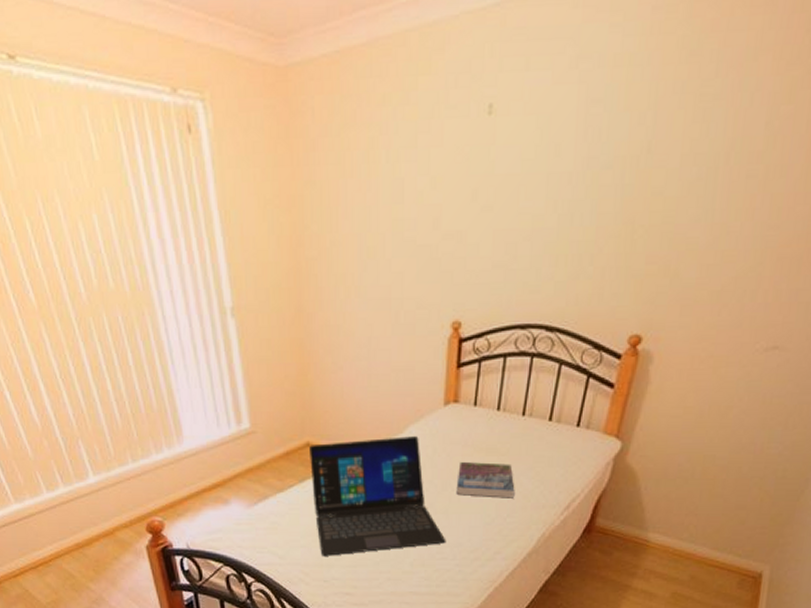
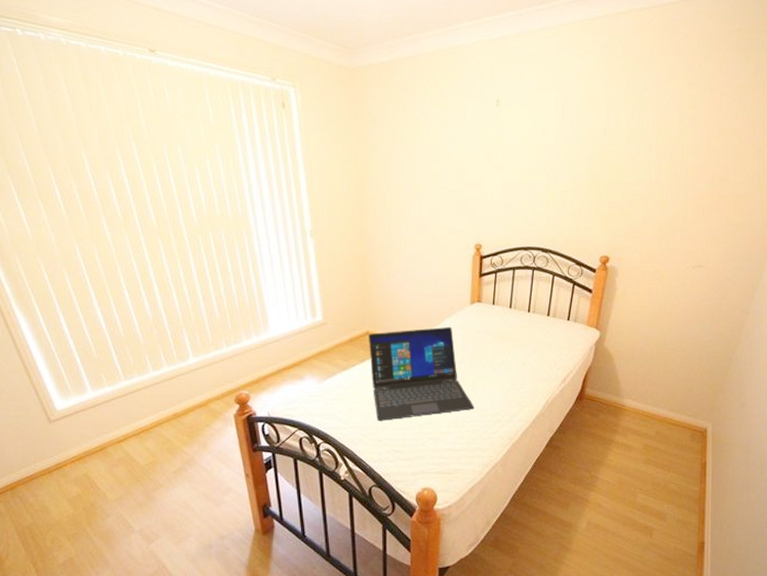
book: present [456,461,515,498] -> none [481,346,525,374]

